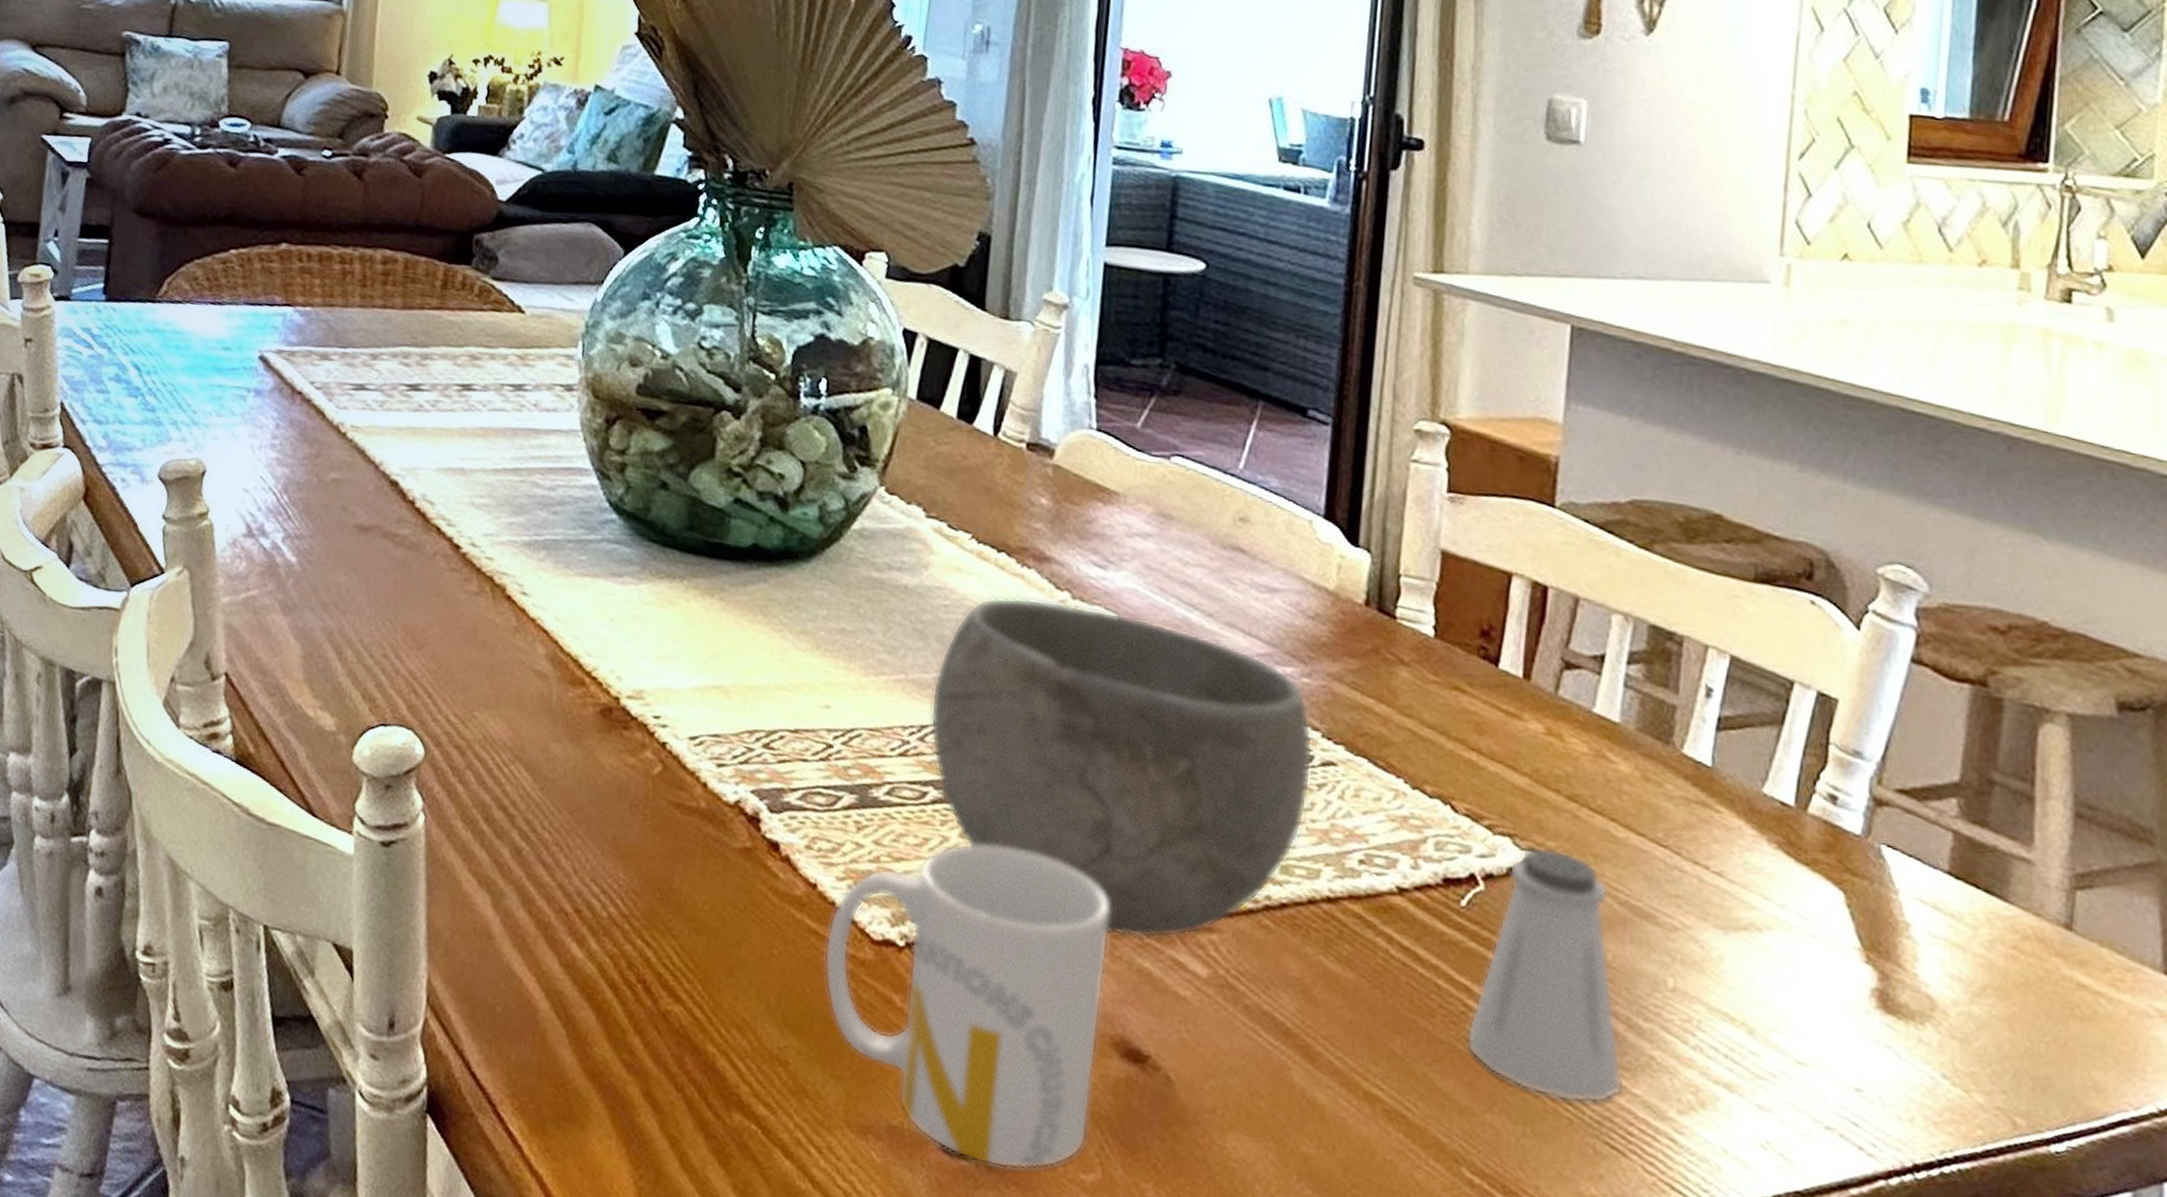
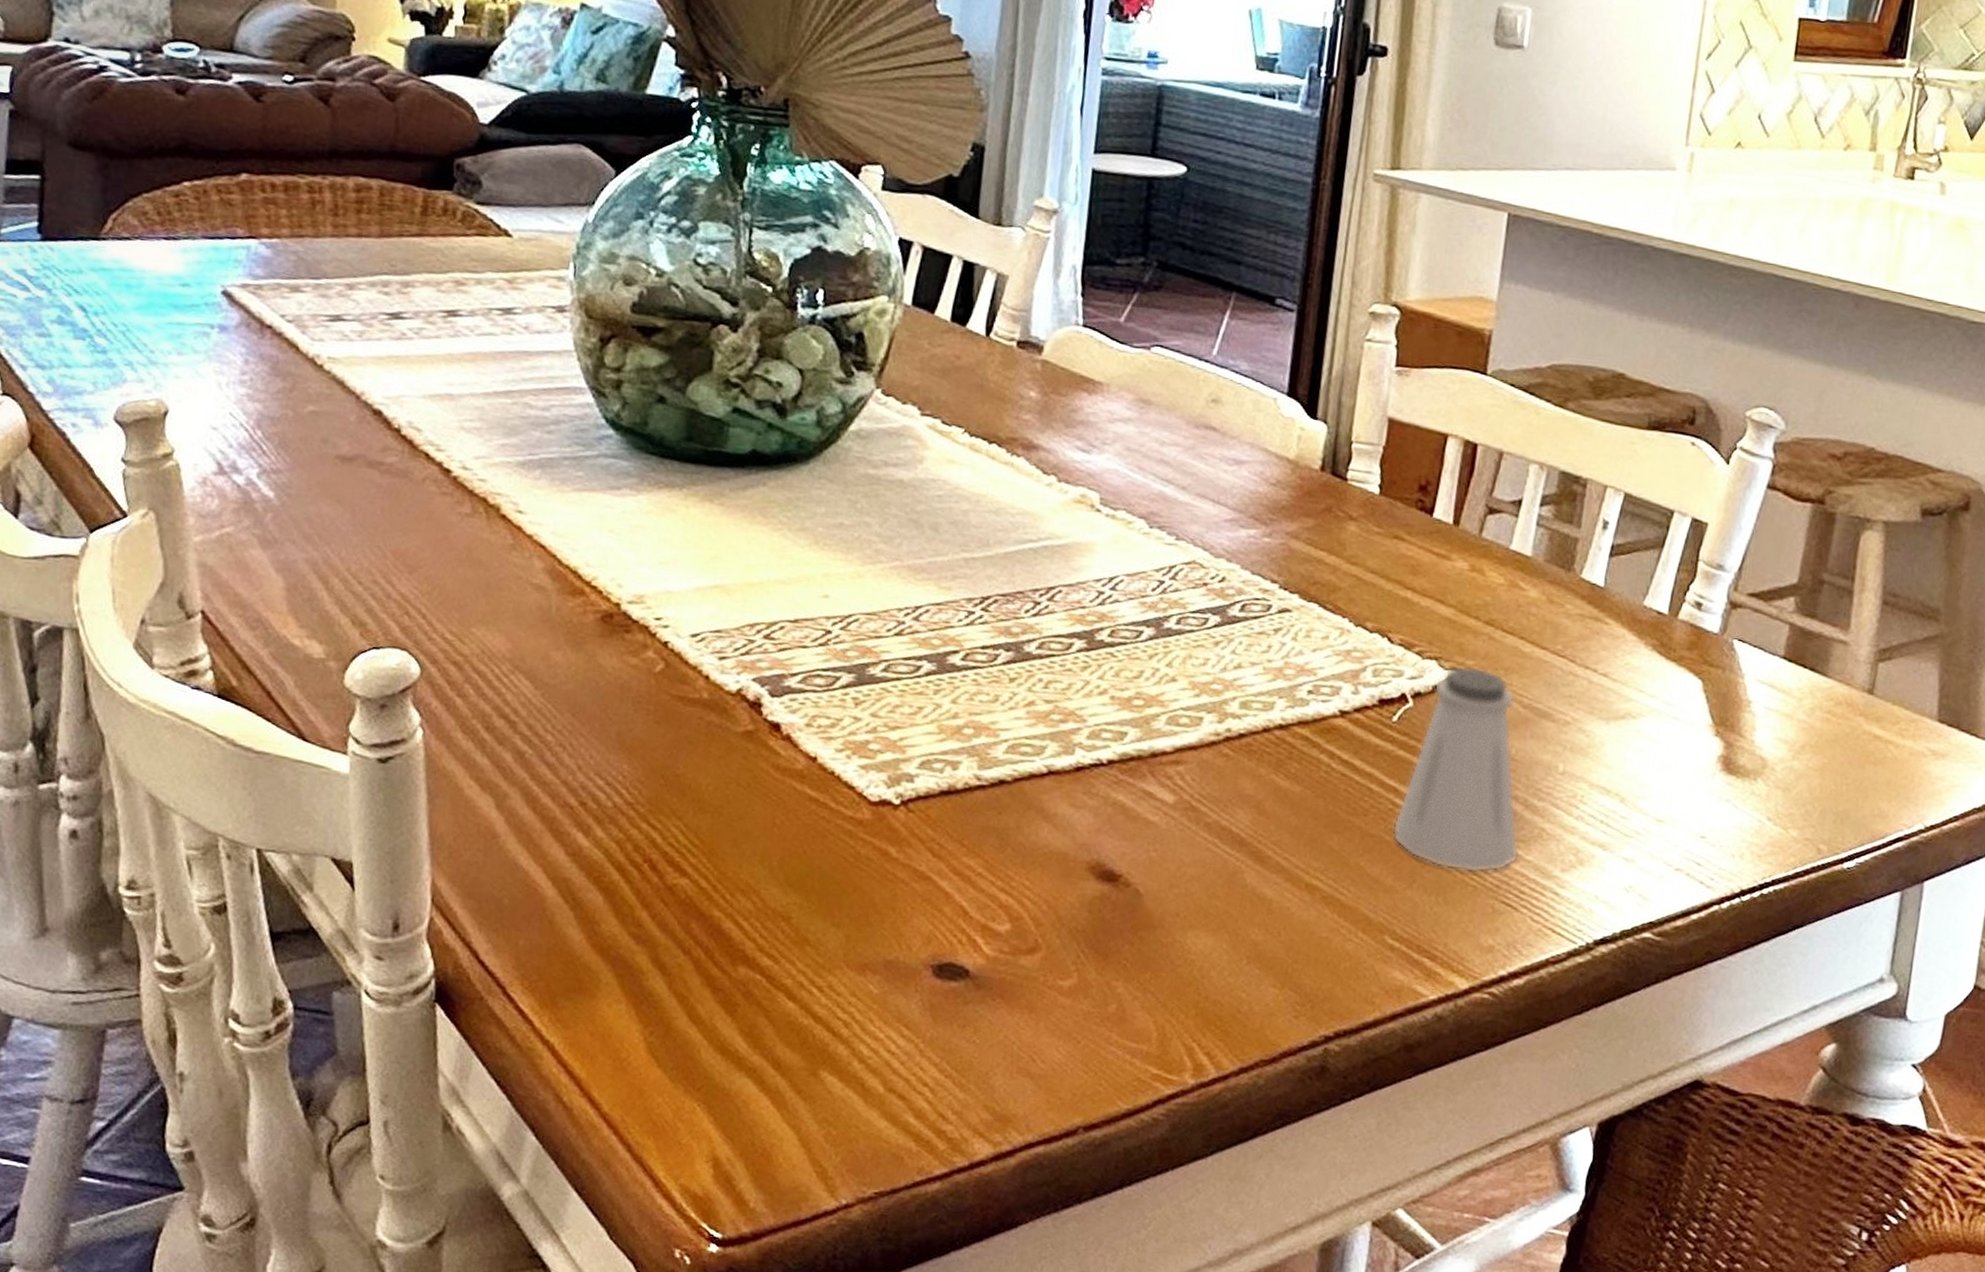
mug: present [824,843,1111,1170] -> none [824,708,1089,984]
bowl: present [930,597,1314,939] -> none [924,484,1272,776]

